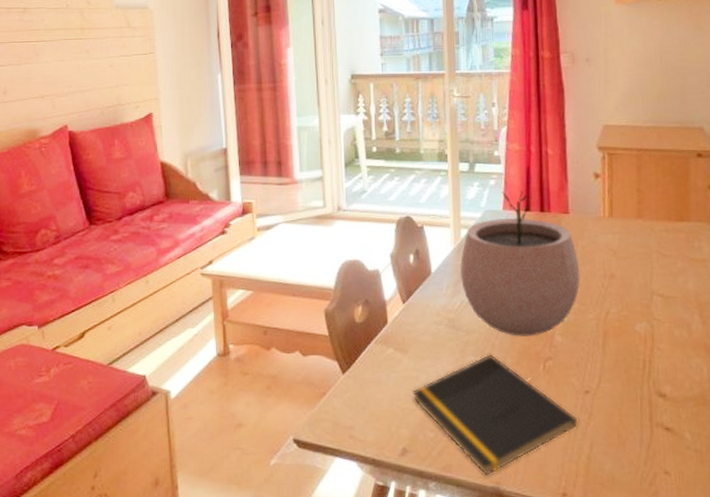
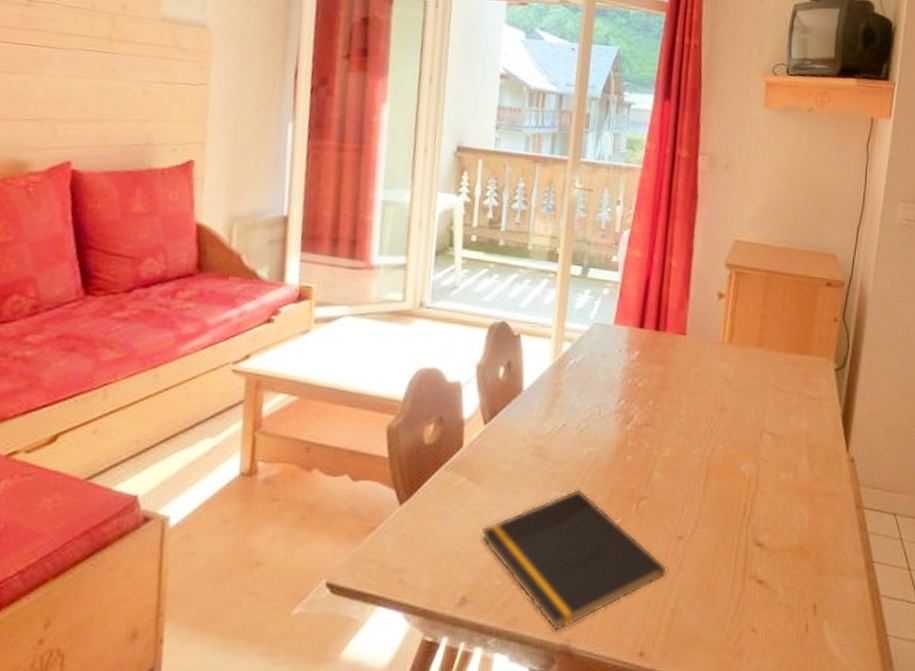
plant pot: present [460,191,581,336] -> none [555,302,690,472]

